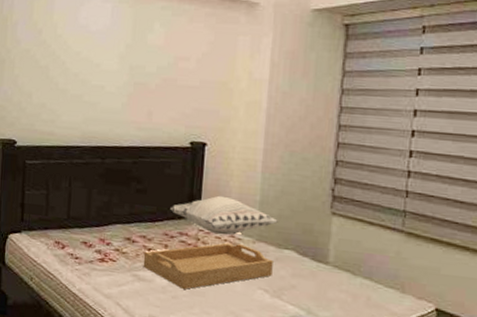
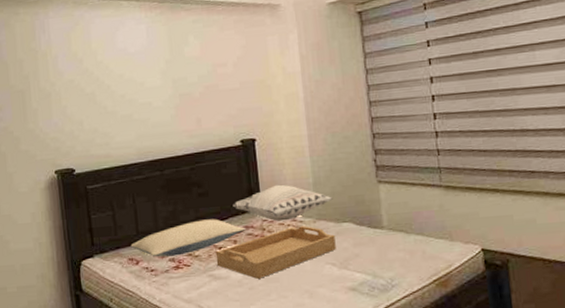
pillow: none [59,216,178,249] -> present [130,219,244,257]

